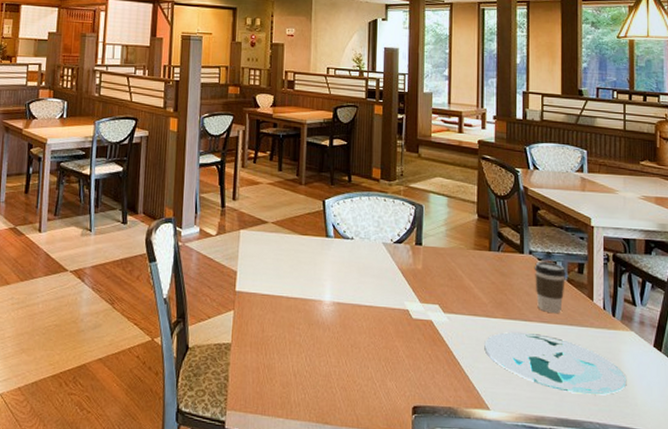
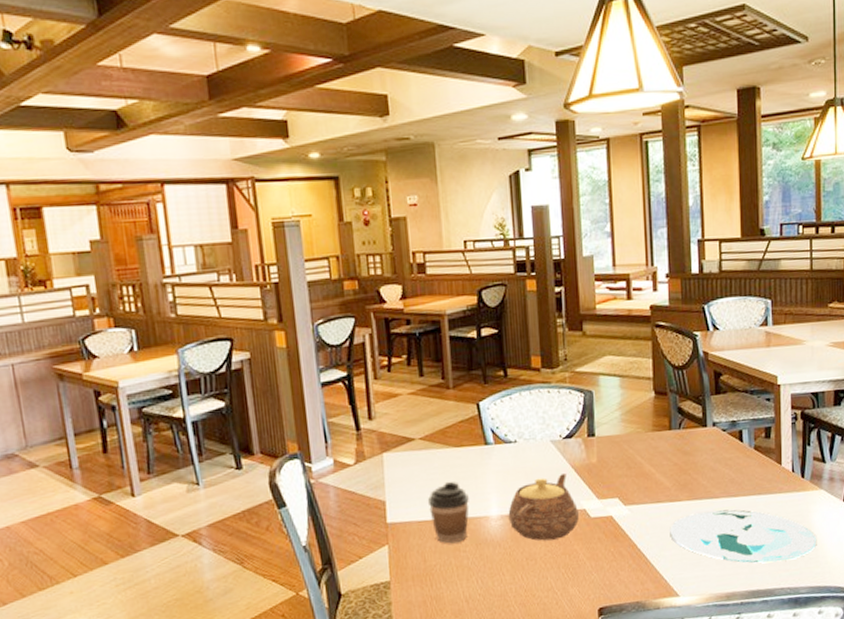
coffee cup: none [271,263,307,320] -> present [427,481,469,544]
teapot: none [339,274,403,333] -> present [508,474,580,541]
coffee cup: present [534,261,567,314] -> none [718,431,753,486]

